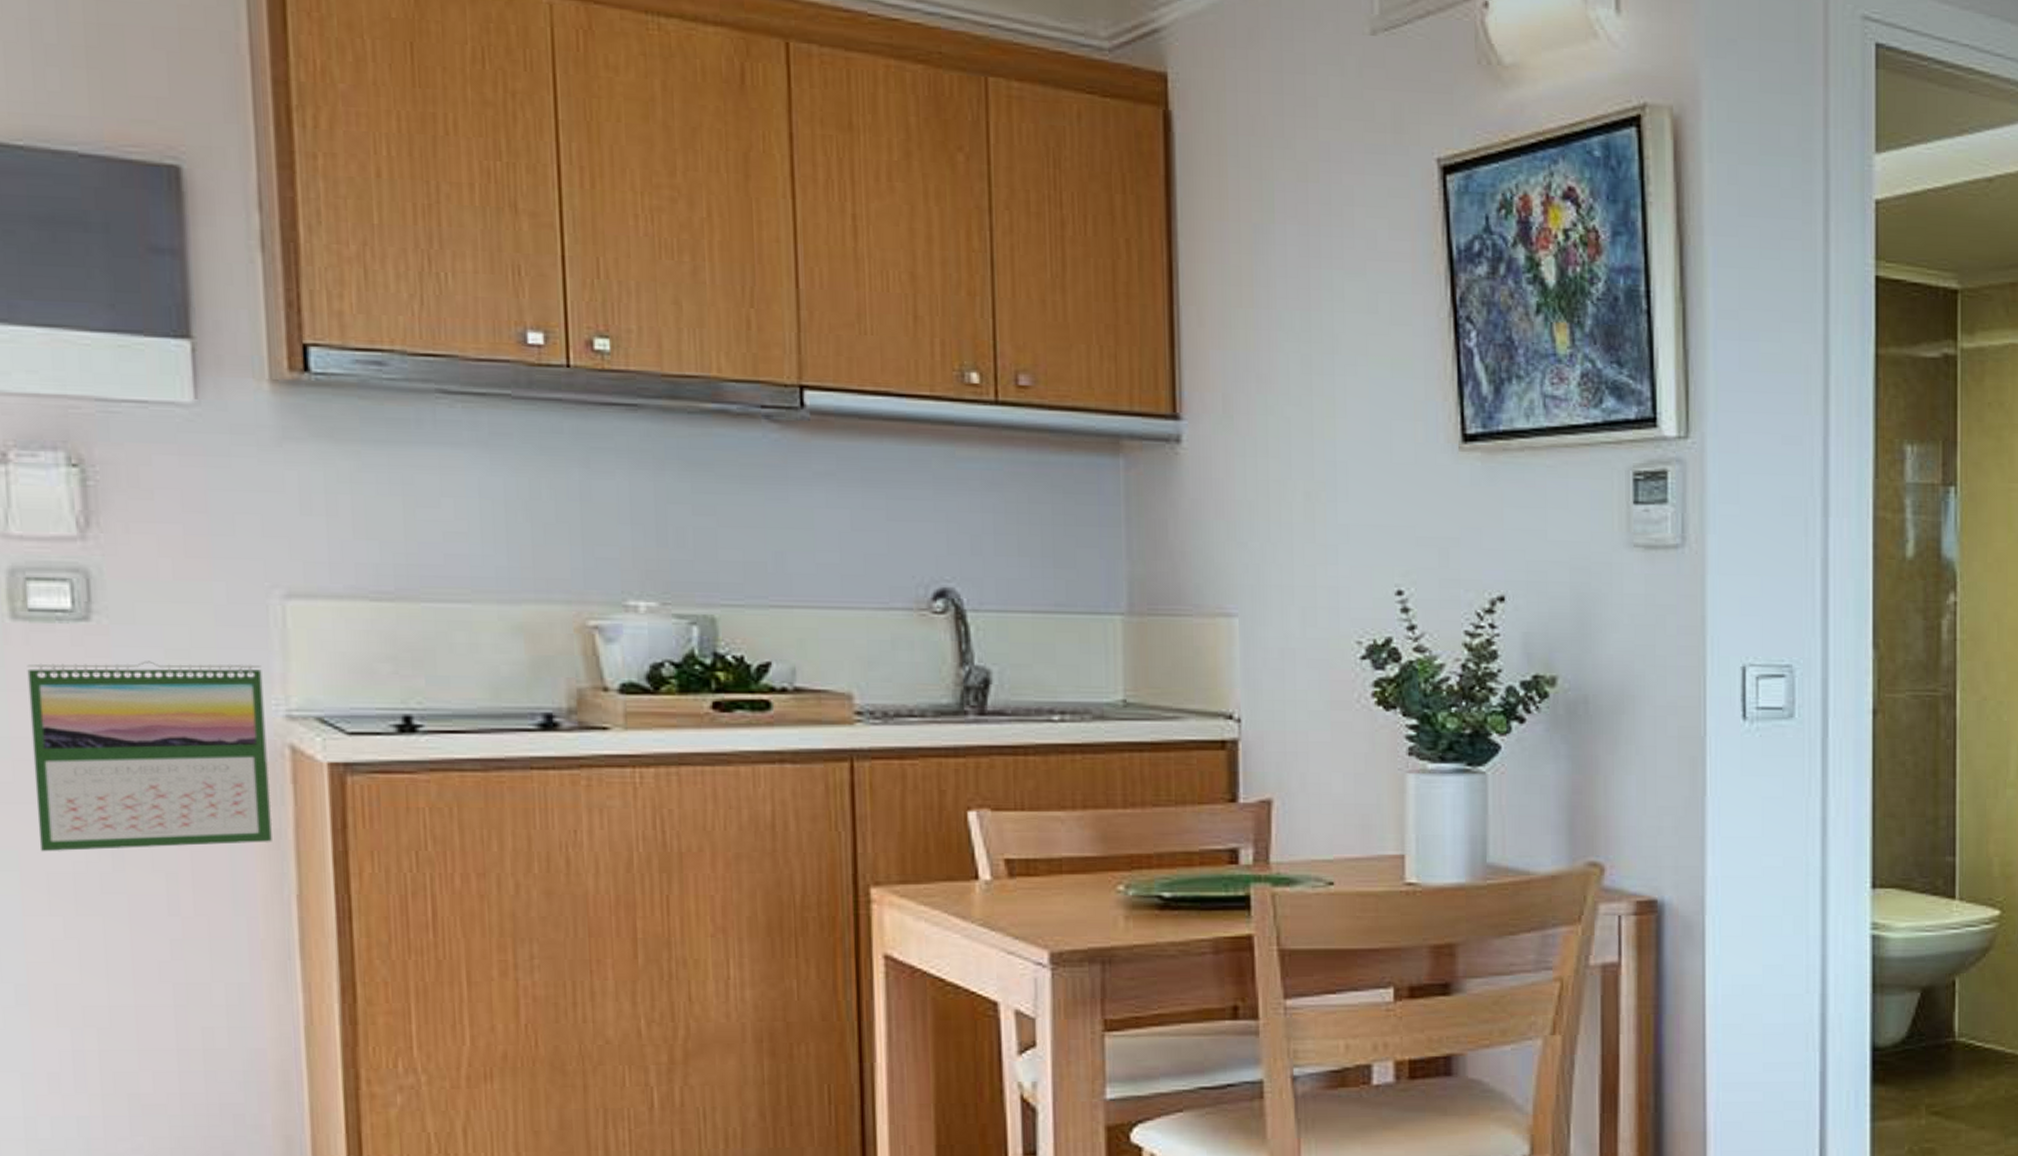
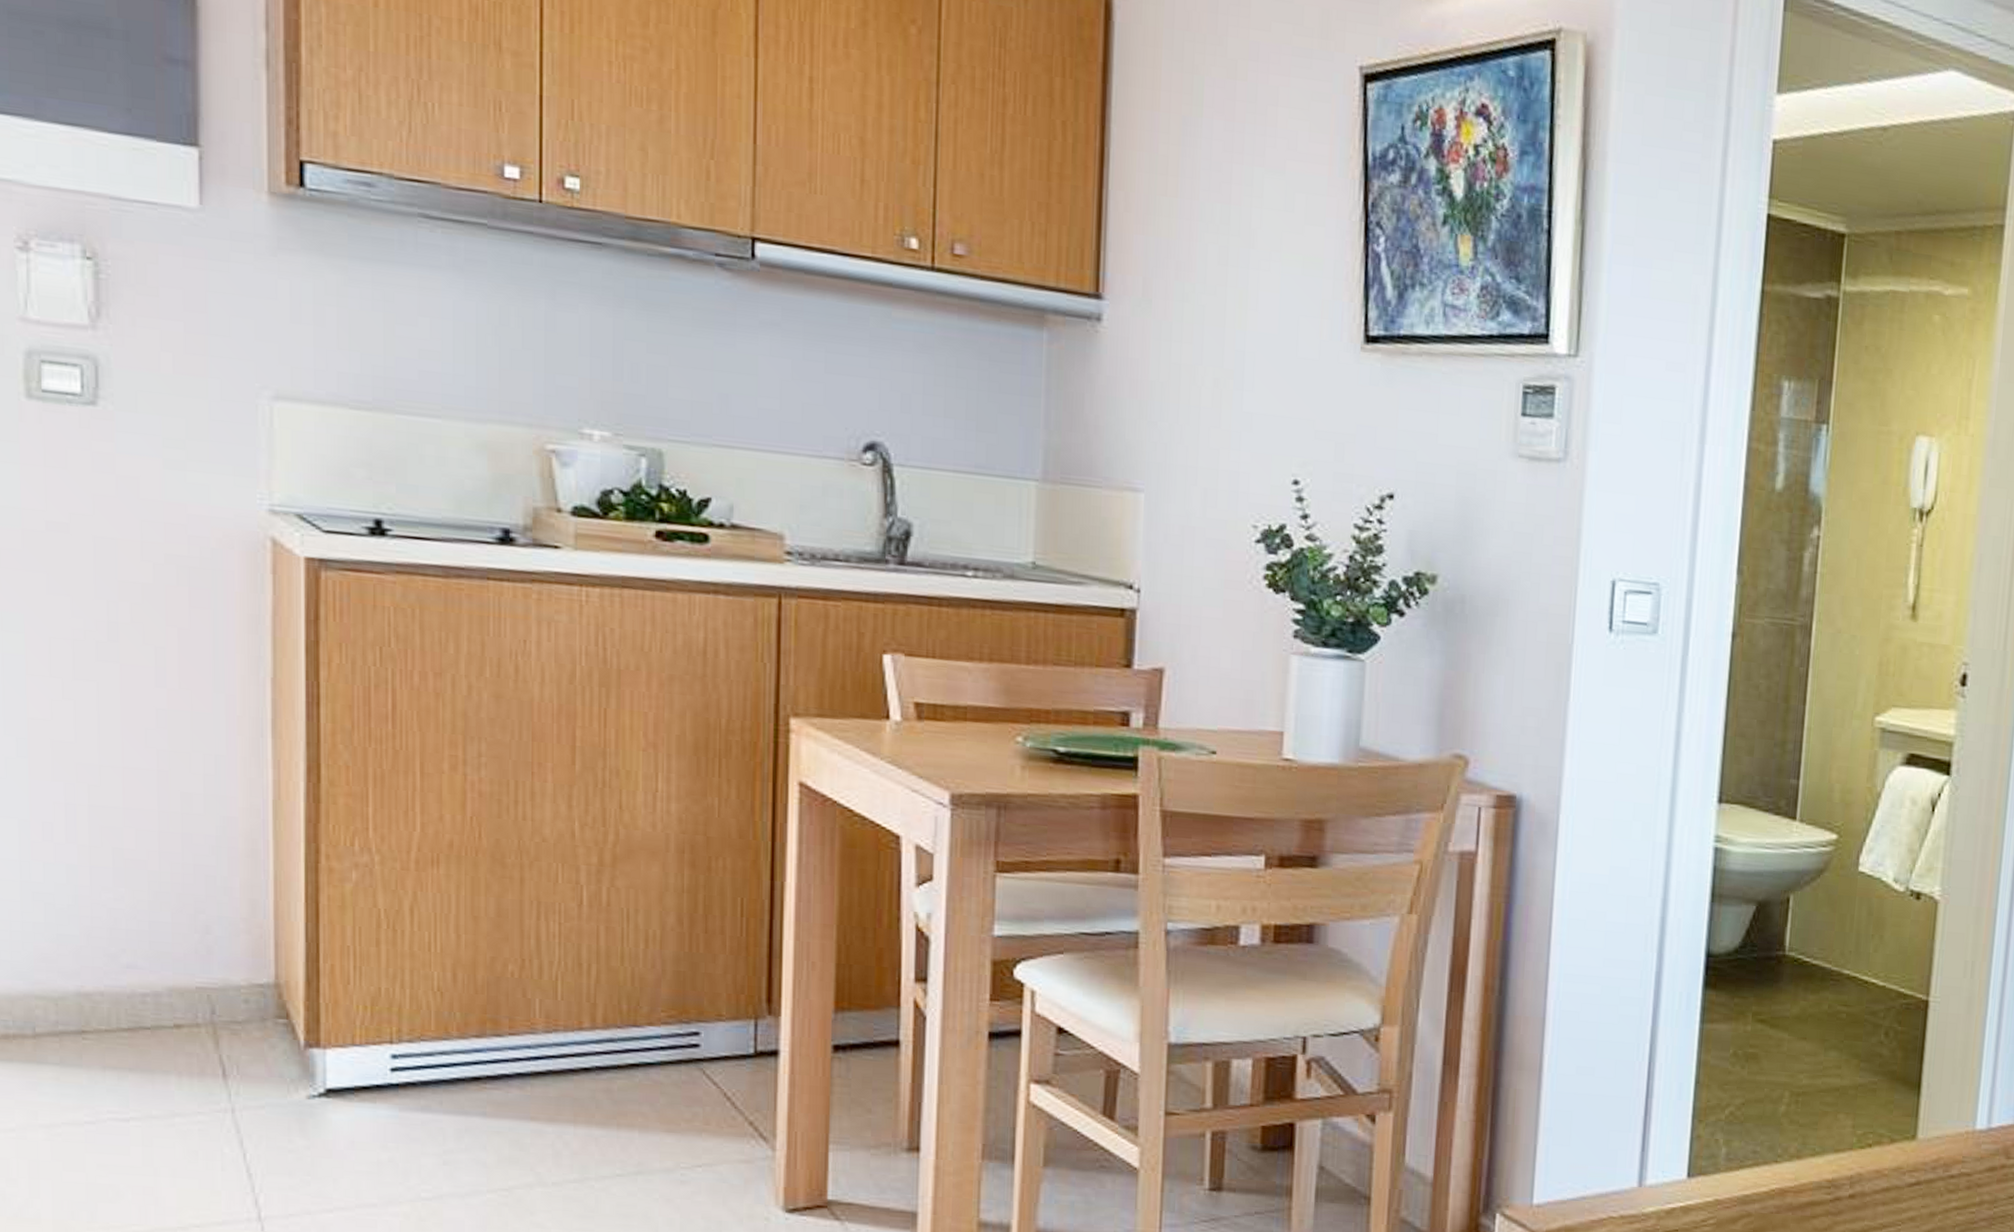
calendar: present [27,661,272,852] -> none [39,441,251,627]

